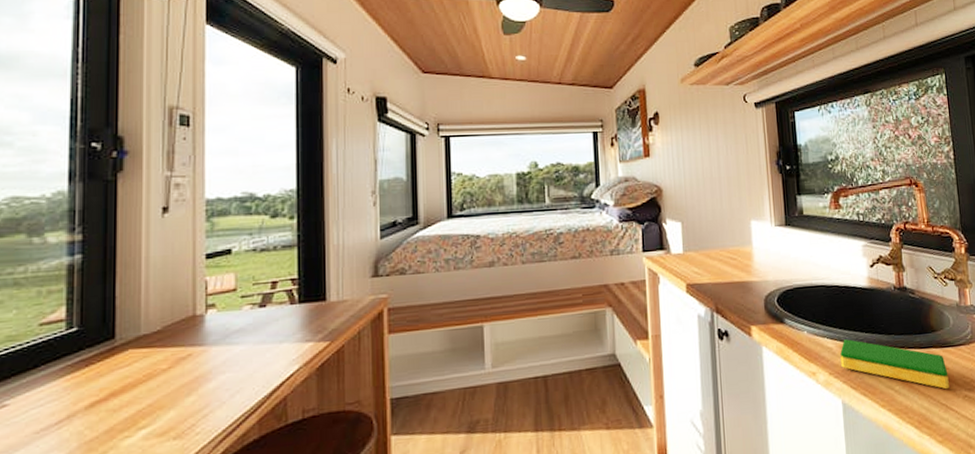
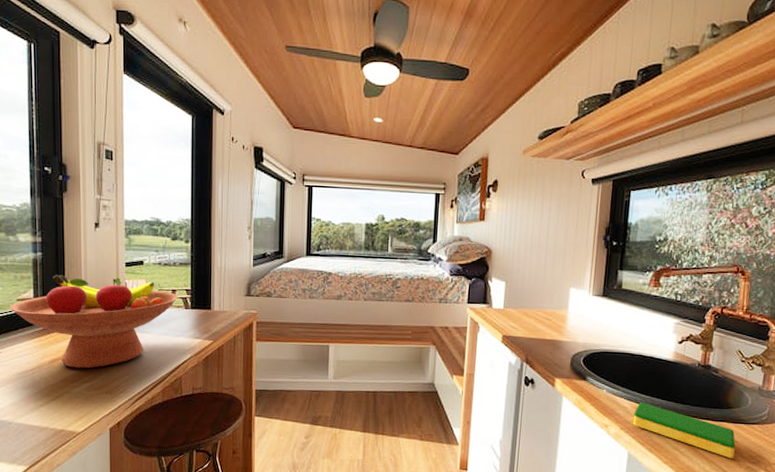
fruit bowl: none [27,274,281,411] -> present [10,274,178,369]

